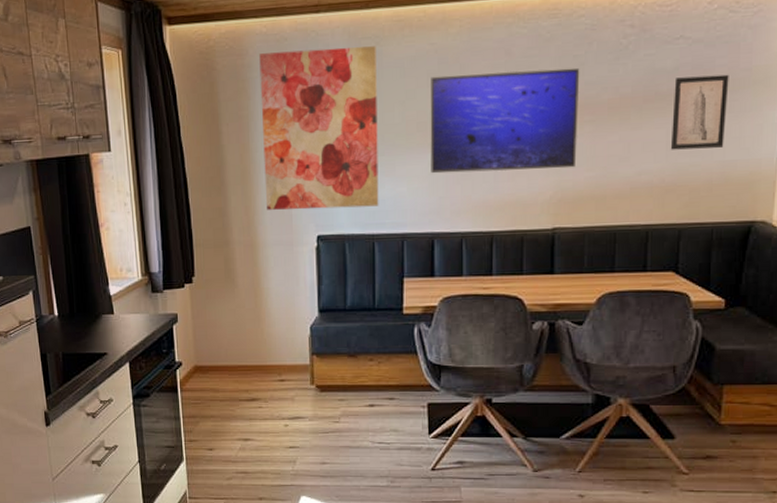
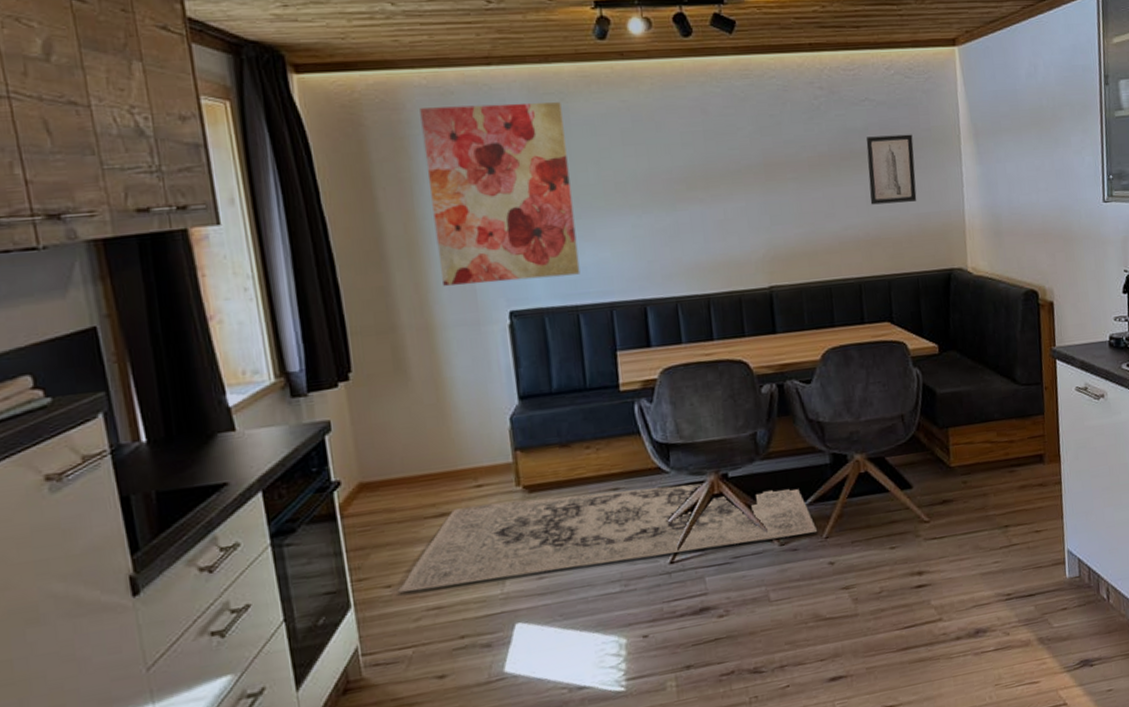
rug: none [217,396,571,465] -> present [398,483,817,593]
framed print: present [430,68,580,174] -> none [625,127,785,237]

